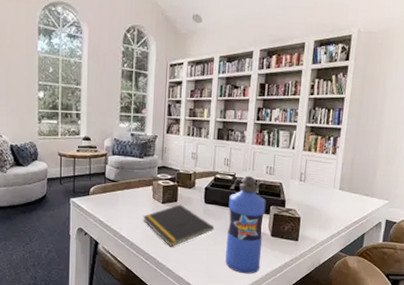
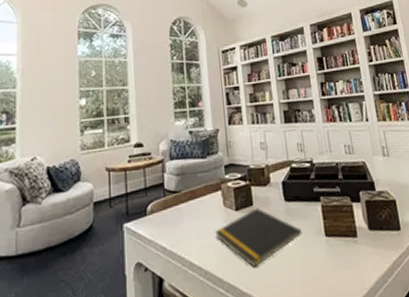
water bottle: present [225,175,266,274] -> none [311,159,367,288]

